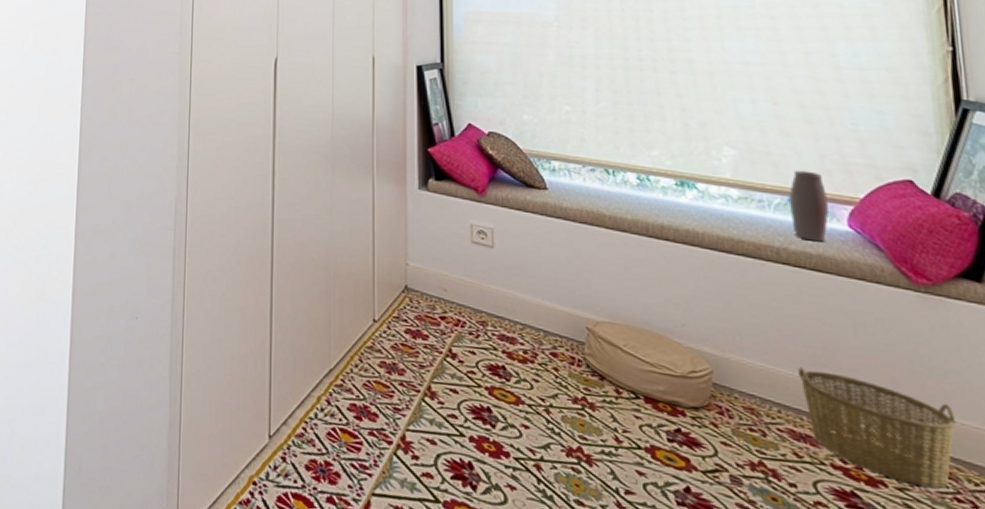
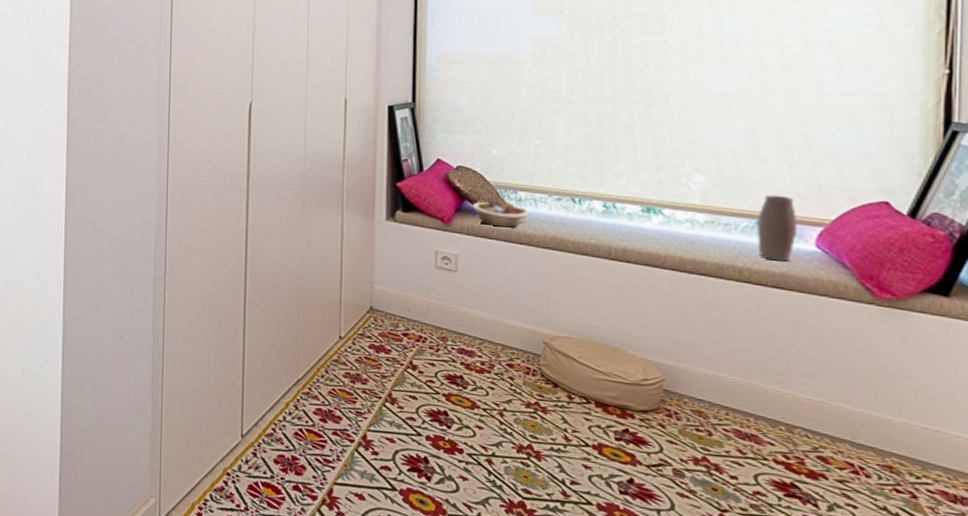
succulent planter: none [506,169,564,200] -> present [472,200,529,228]
basket: present [798,367,956,489] -> none [750,375,905,481]

